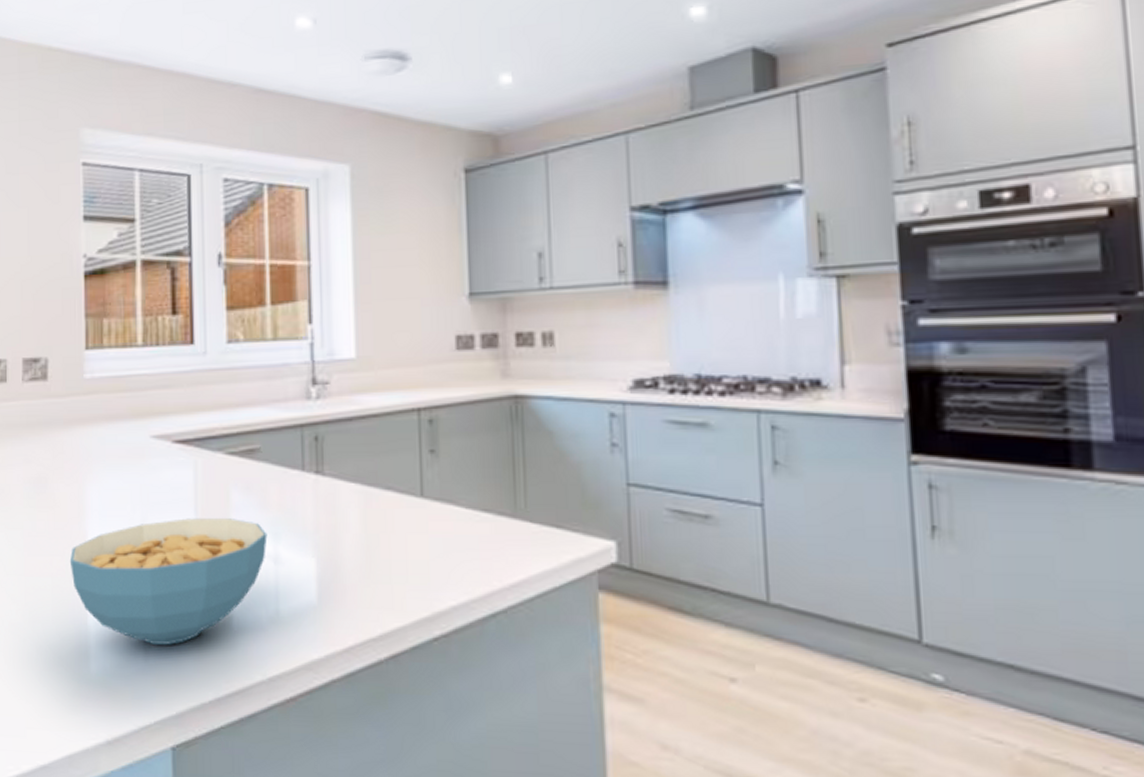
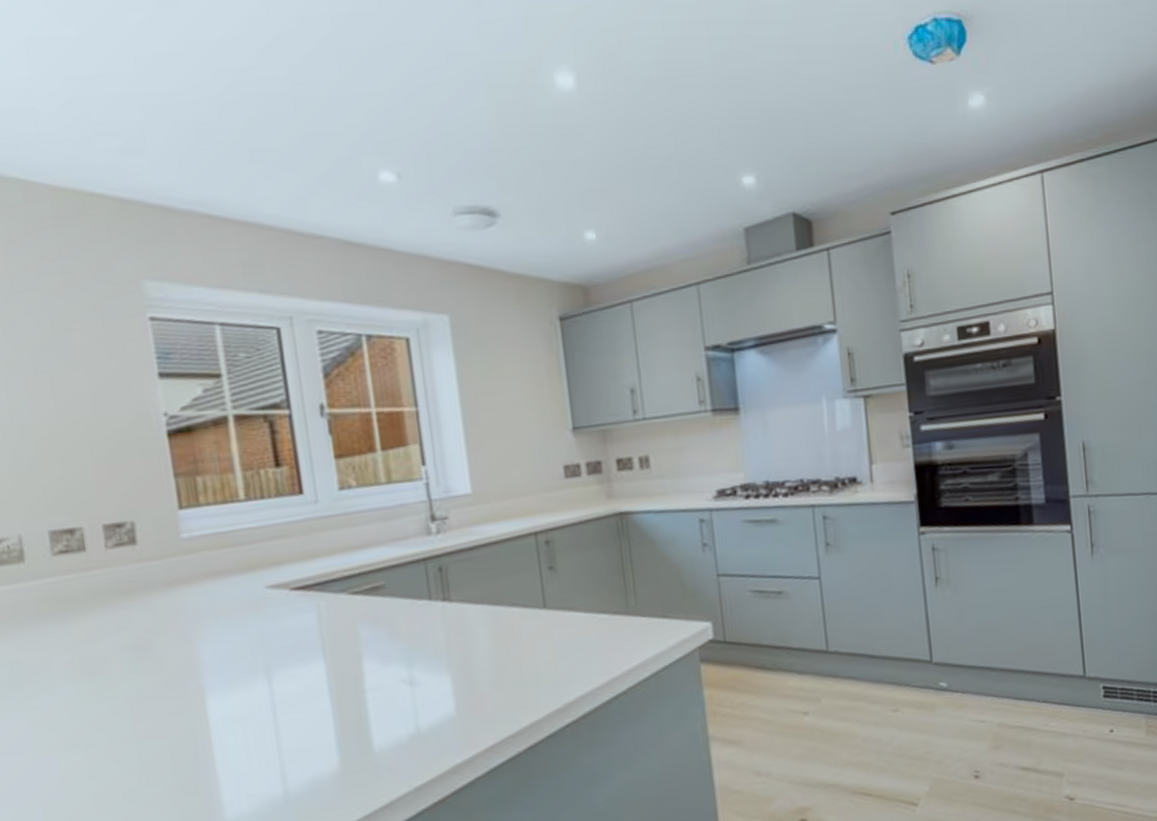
cereal bowl: present [69,518,268,645] -> none [187,652,401,781]

